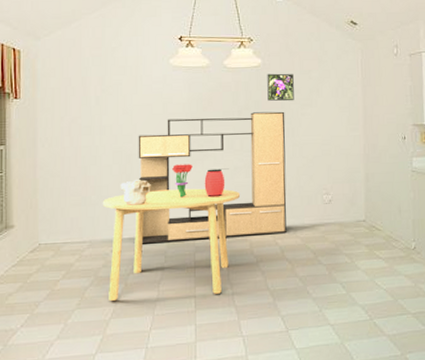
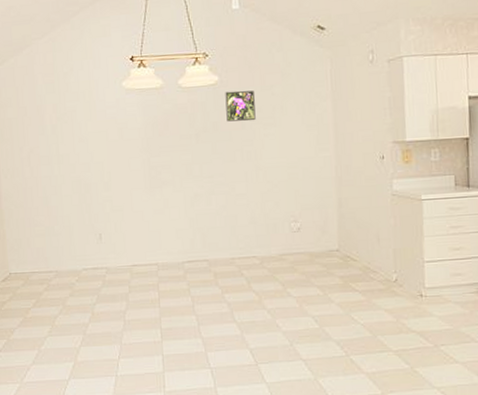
dining table: present [102,188,241,301] -> none [65,217,202,329]
ceramic vessel: present [120,180,151,206] -> none [81,209,111,235]
media console: present [138,111,287,243] -> none [95,132,252,273]
bouquet: present [172,164,193,198] -> none [131,192,152,227]
lantern: present [204,168,229,198] -> none [164,196,189,227]

